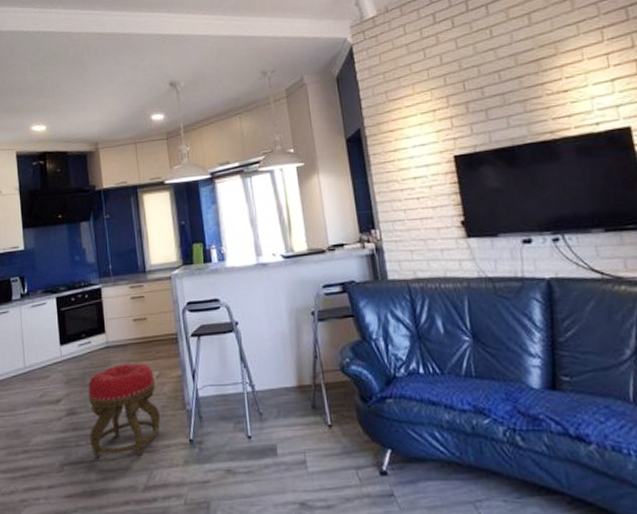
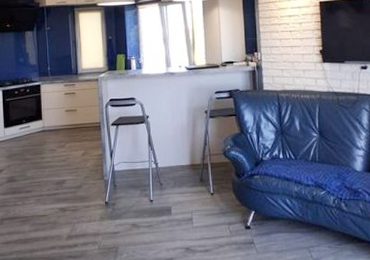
stool: present [88,363,160,459] -> none [26,144,83,215]

